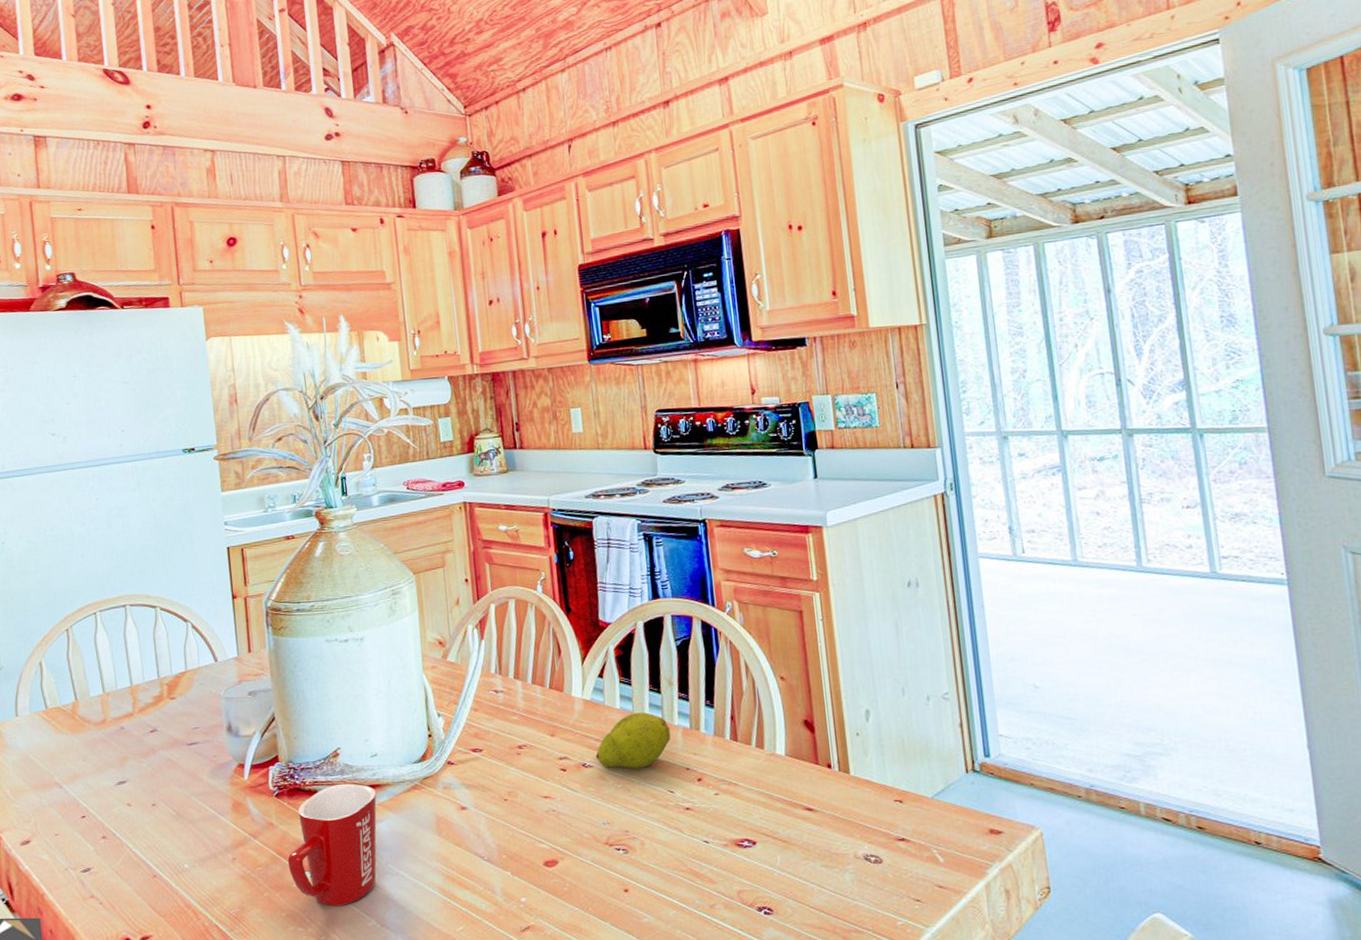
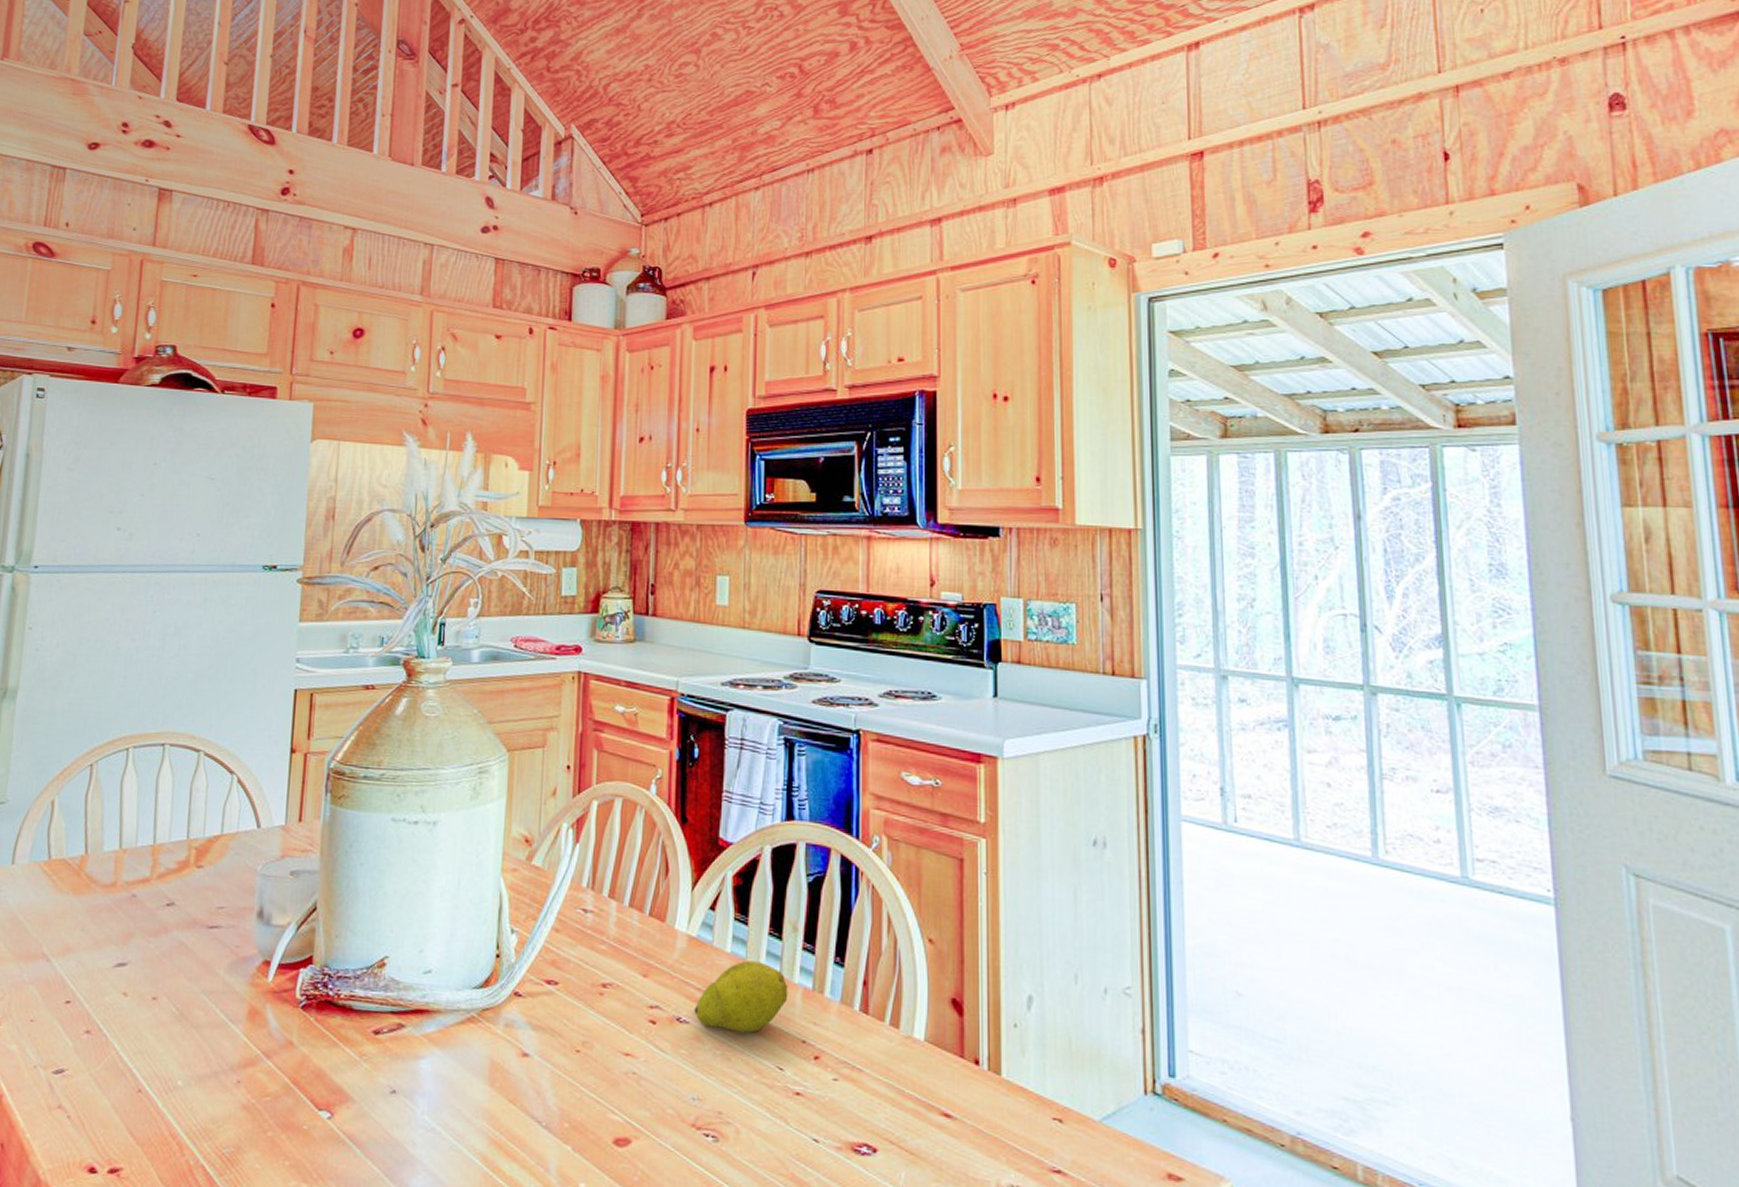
mug: present [287,783,377,906] -> none [302,1002,422,1162]

